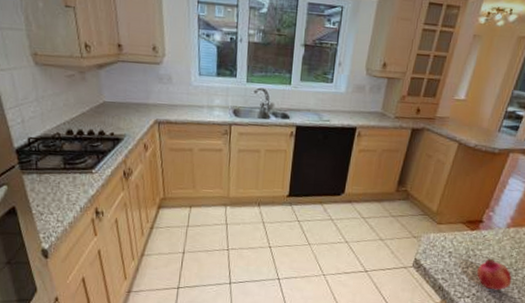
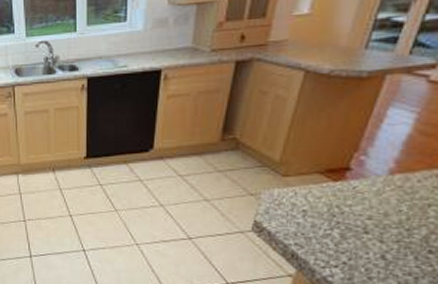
fruit: present [476,258,512,291] -> none [346,215,403,257]

